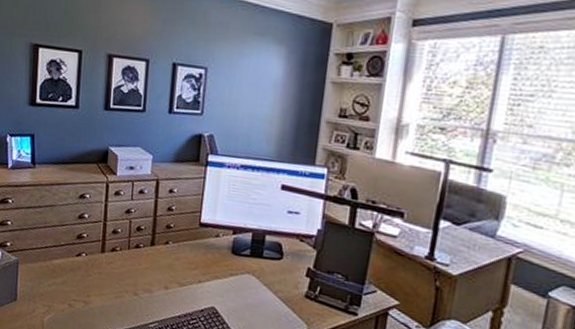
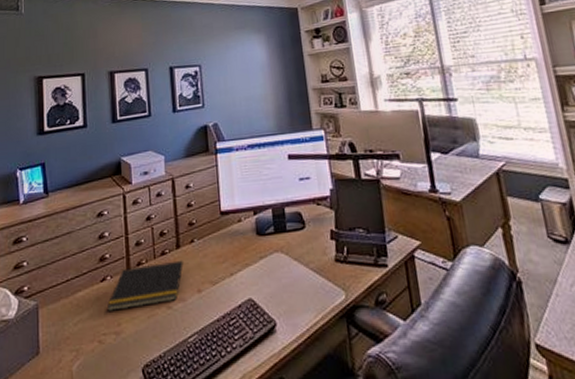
notepad: none [80,250,156,290] -> present [107,260,184,311]

